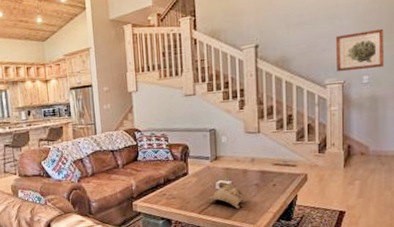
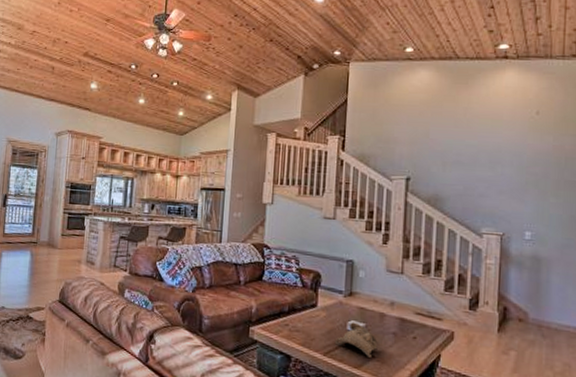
wall art: present [335,28,384,72] -> none [495,182,551,225]

